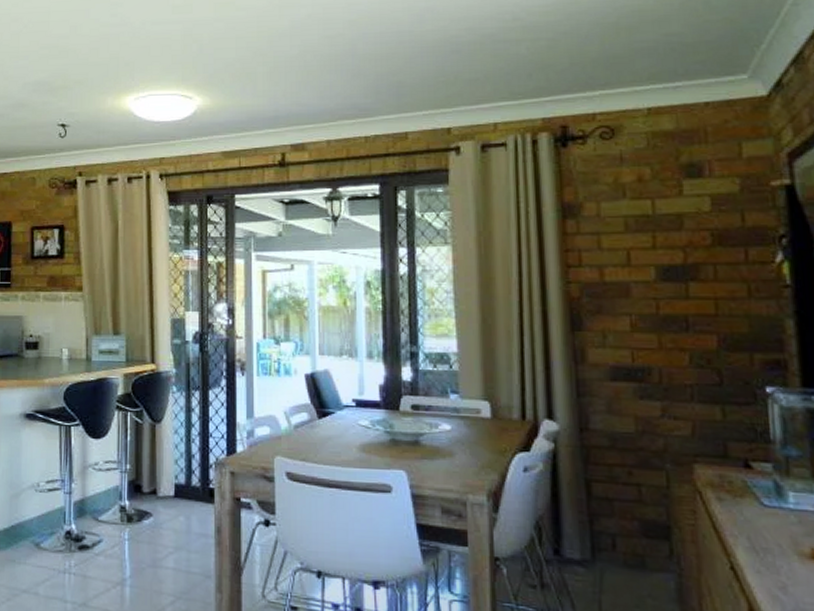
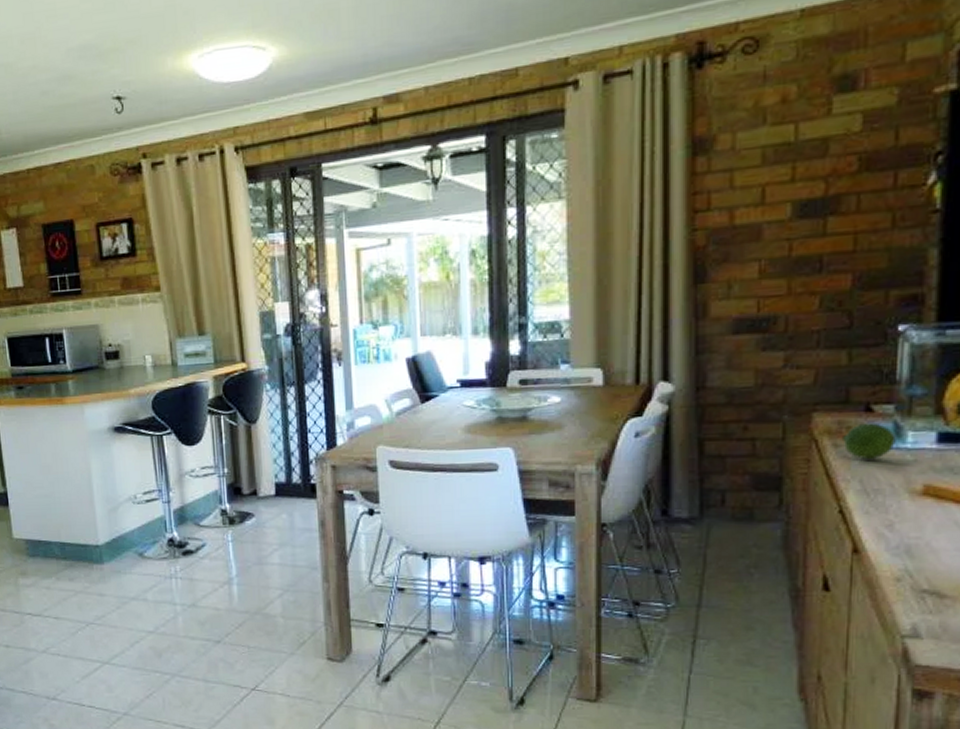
fruit: none [725,479,778,517] -> present [843,422,896,460]

